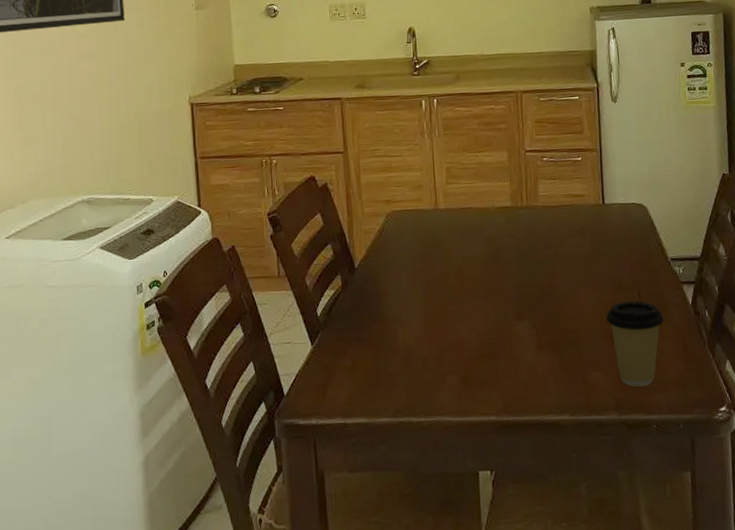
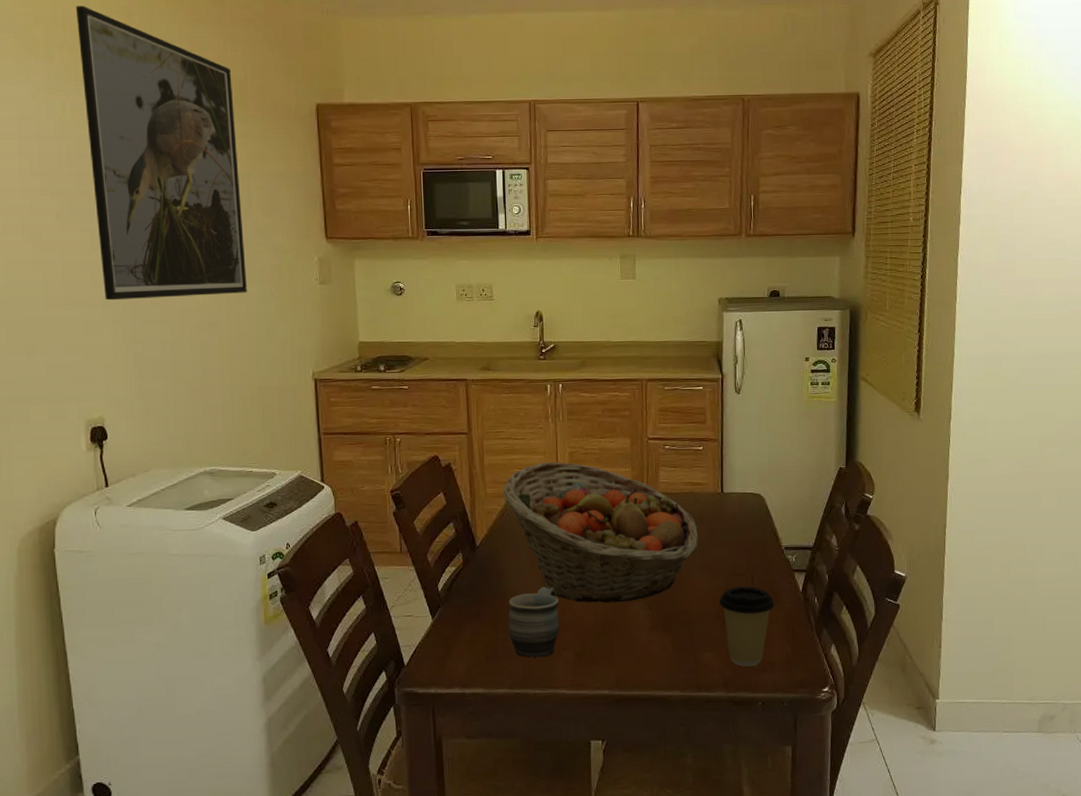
fruit basket: none [380,178,582,324] -> present [503,462,698,603]
mug: none [389,308,443,384] -> present [508,587,560,659]

